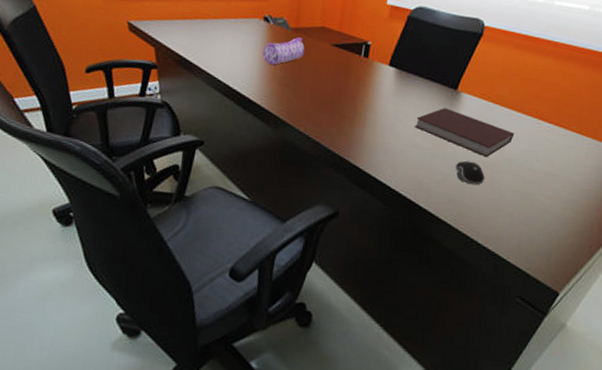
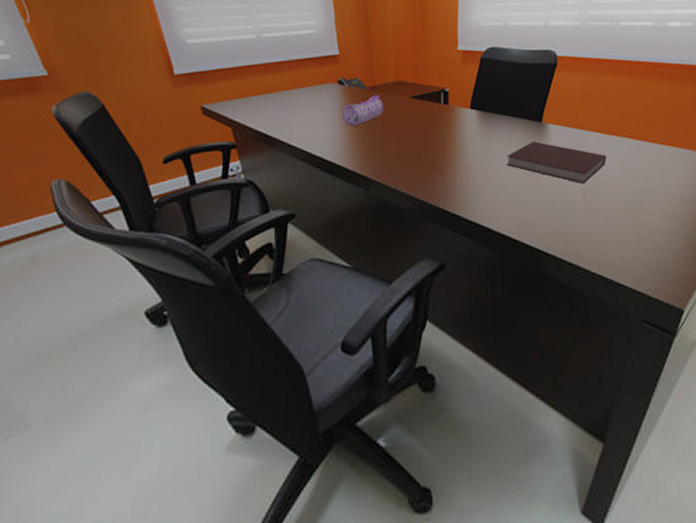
computer mouse: present [455,160,485,185] -> none [555,190,586,214]

